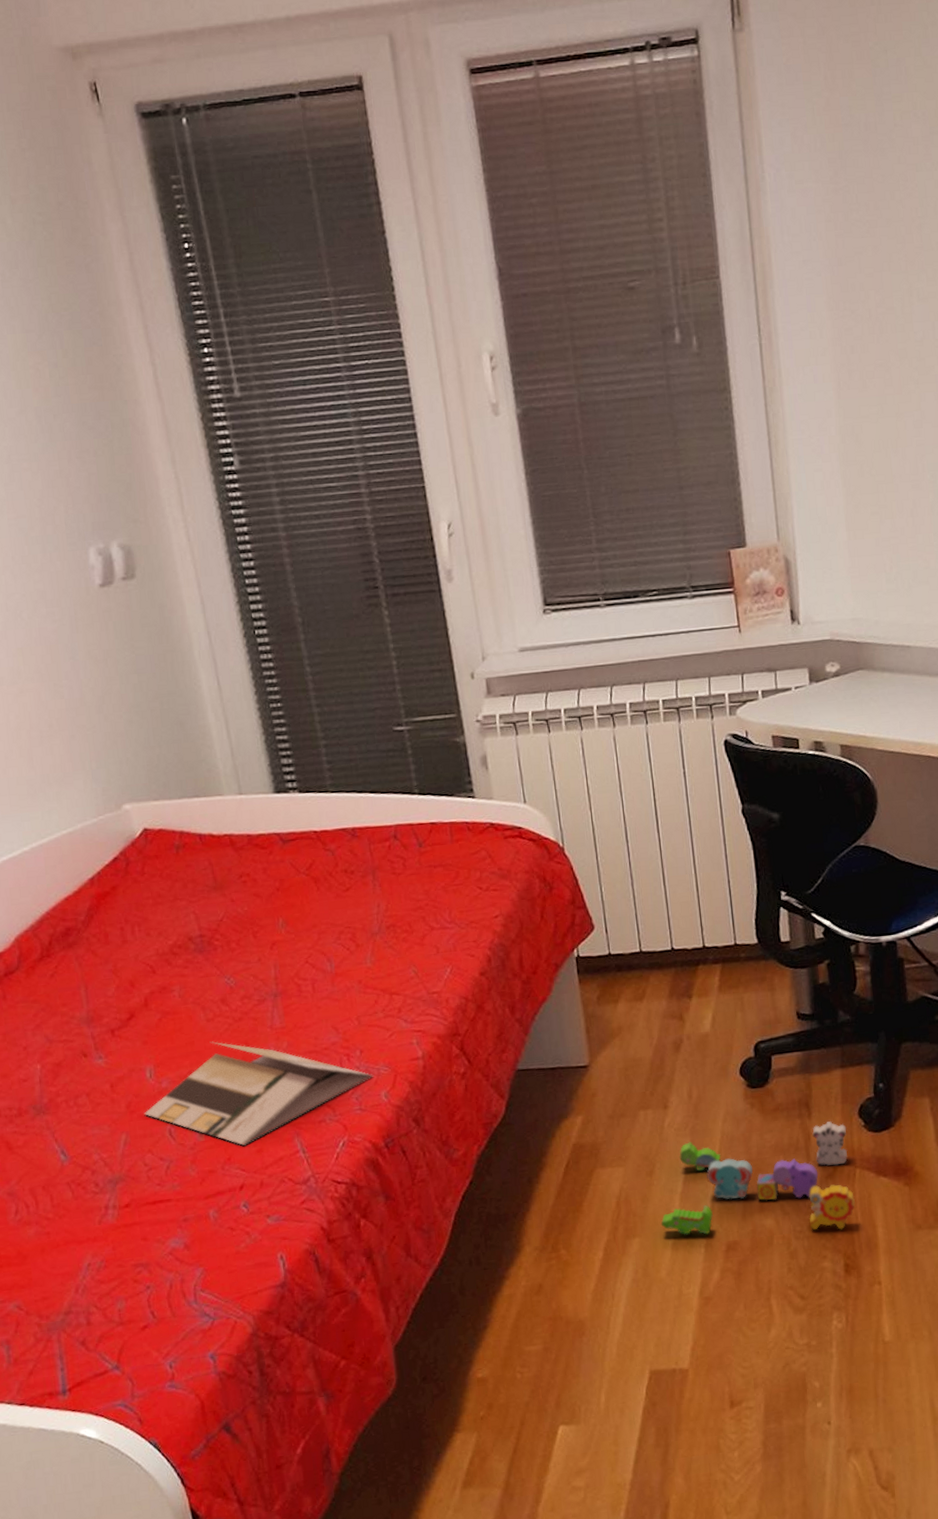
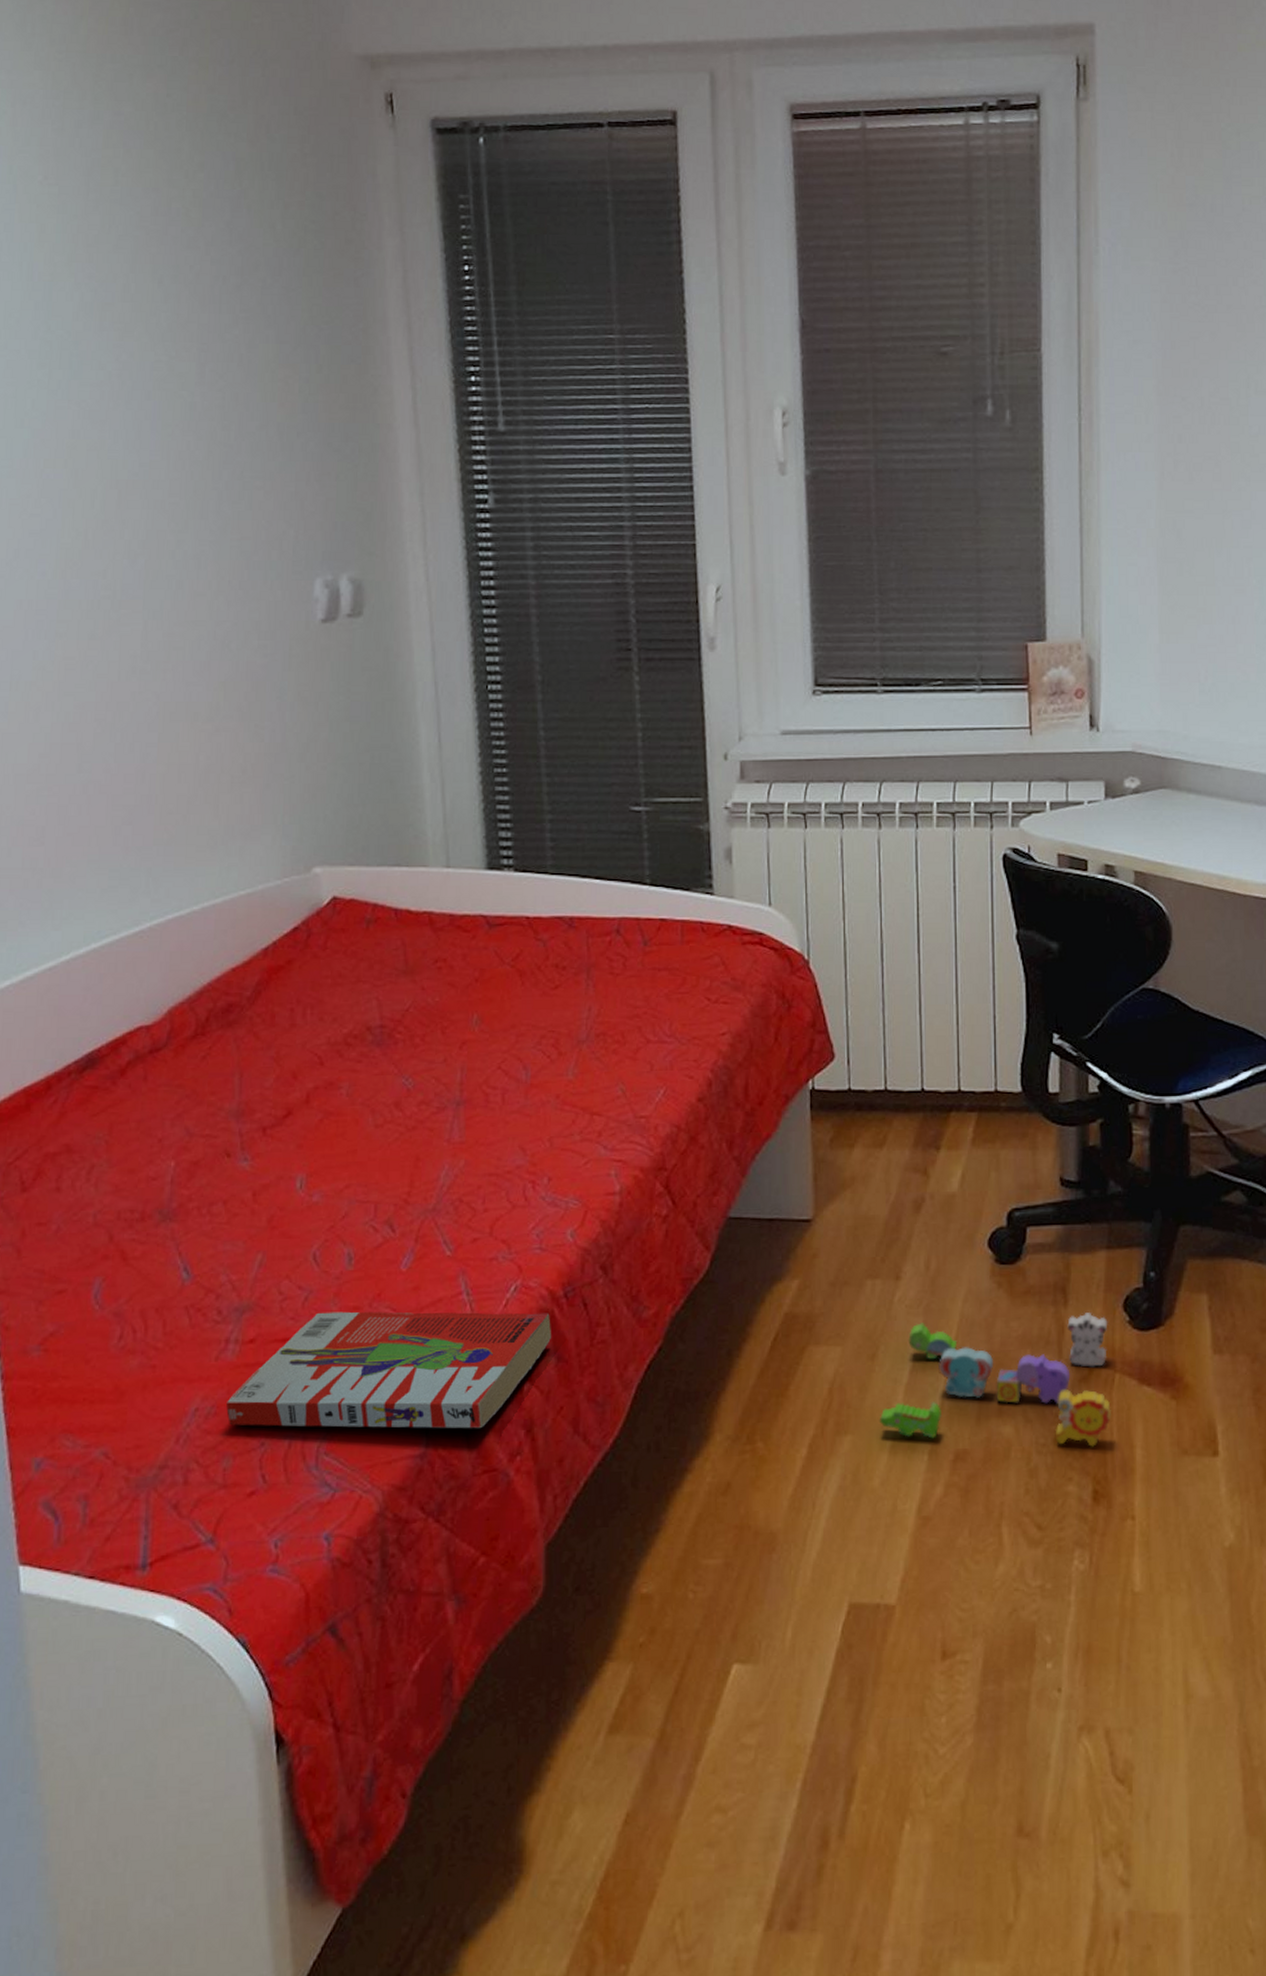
comic book: none [113,1161,379,1275] -> present [226,1311,551,1429]
brochure: present [144,1041,374,1146] -> none [287,1152,561,1280]

